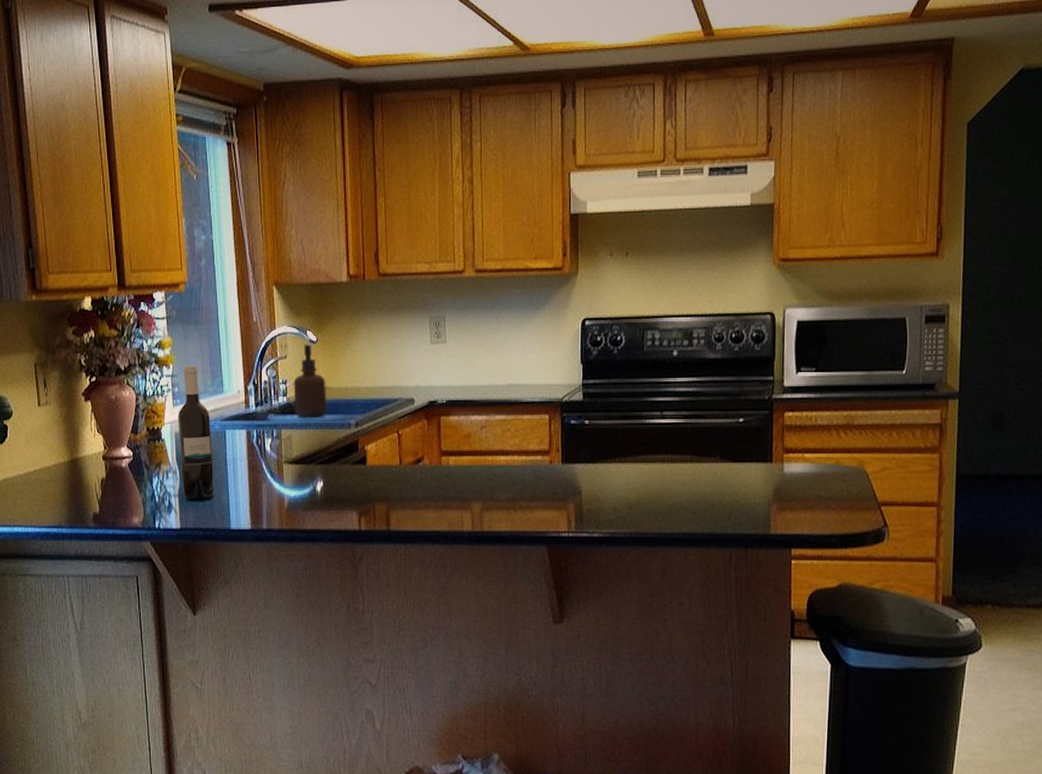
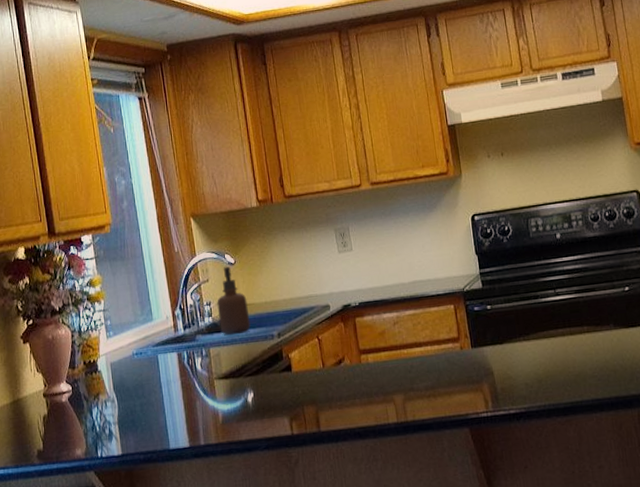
wine bottle: present [178,365,215,502] -> none [112,298,153,428]

